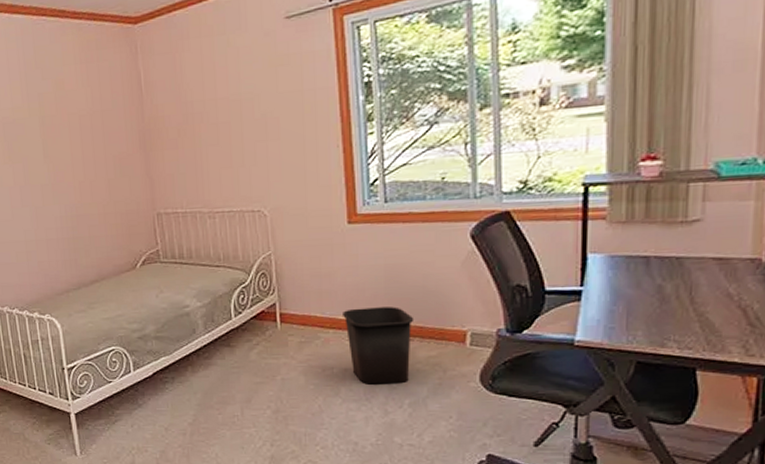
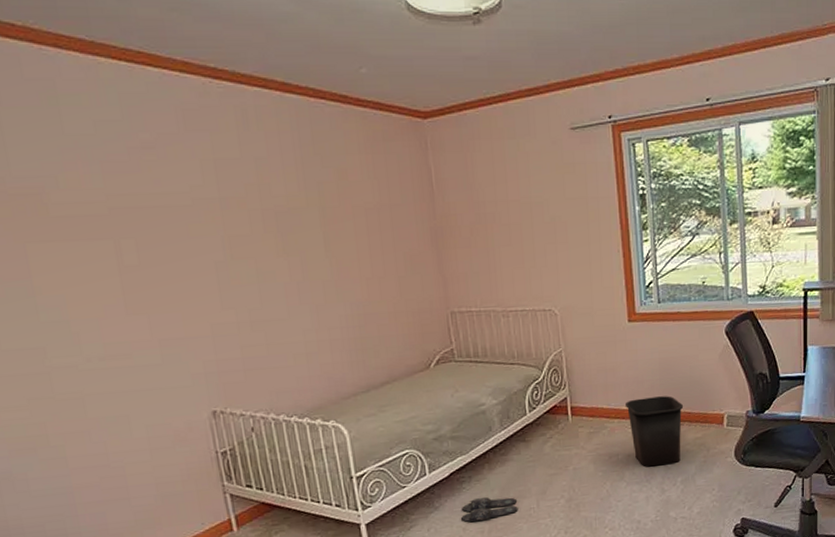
slippers: none [164,400,221,423] -> present [461,497,518,523]

